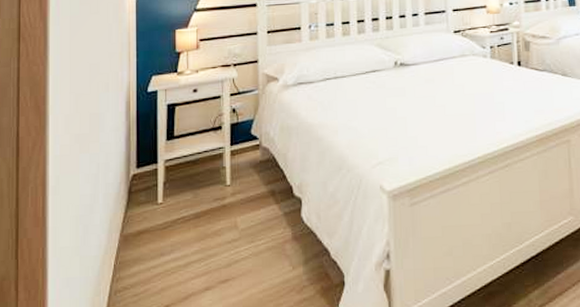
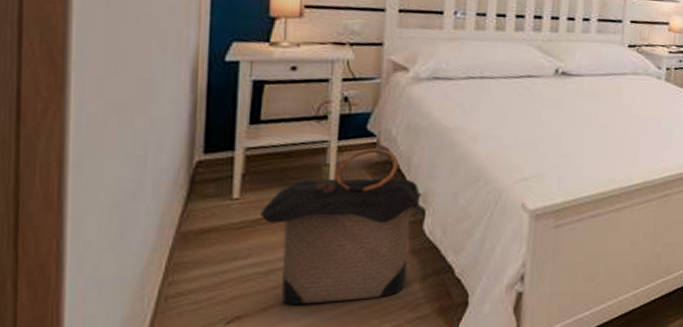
laundry hamper: none [178,149,298,292] -> present [260,148,422,304]

